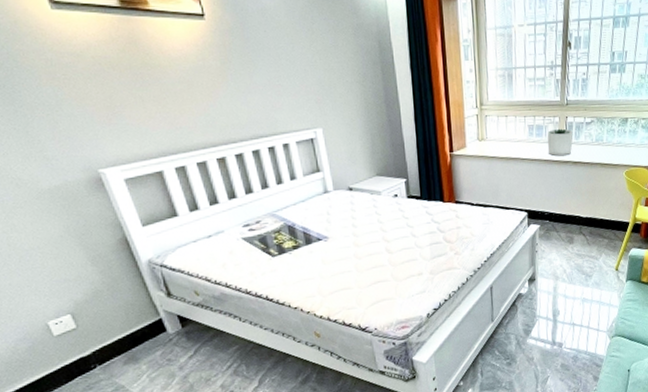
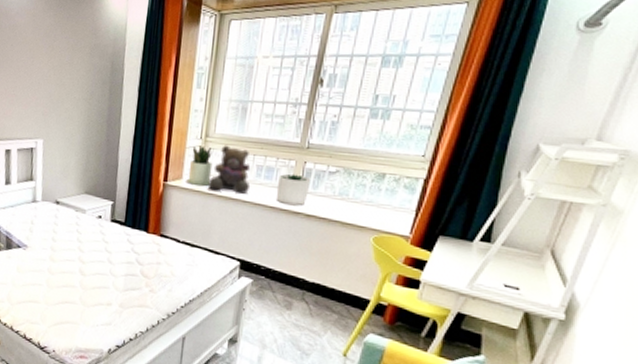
planter: none [470,114,492,152] -> present [186,146,213,187]
teddy bear: none [489,111,526,154] -> present [208,145,251,194]

